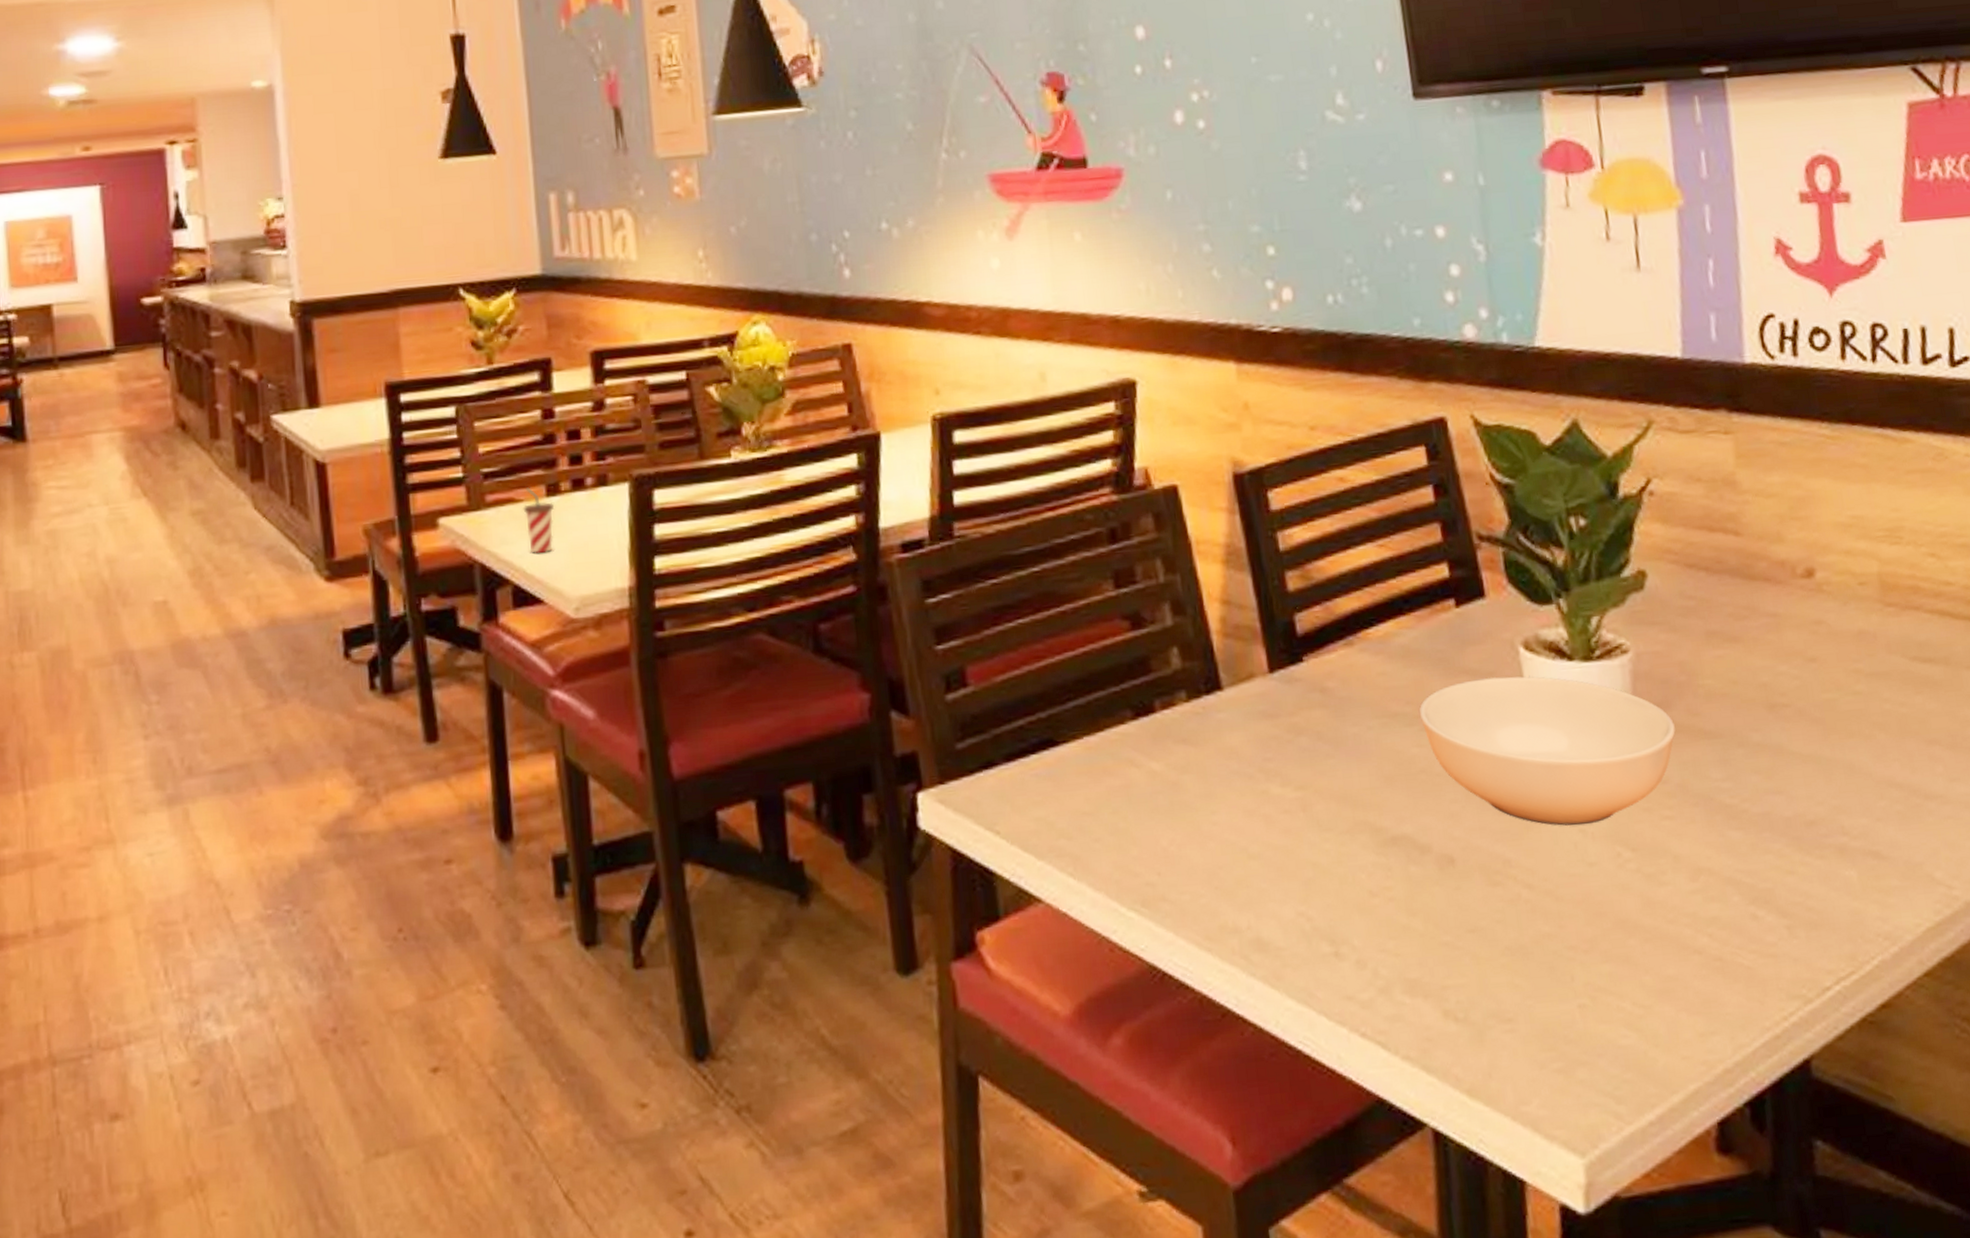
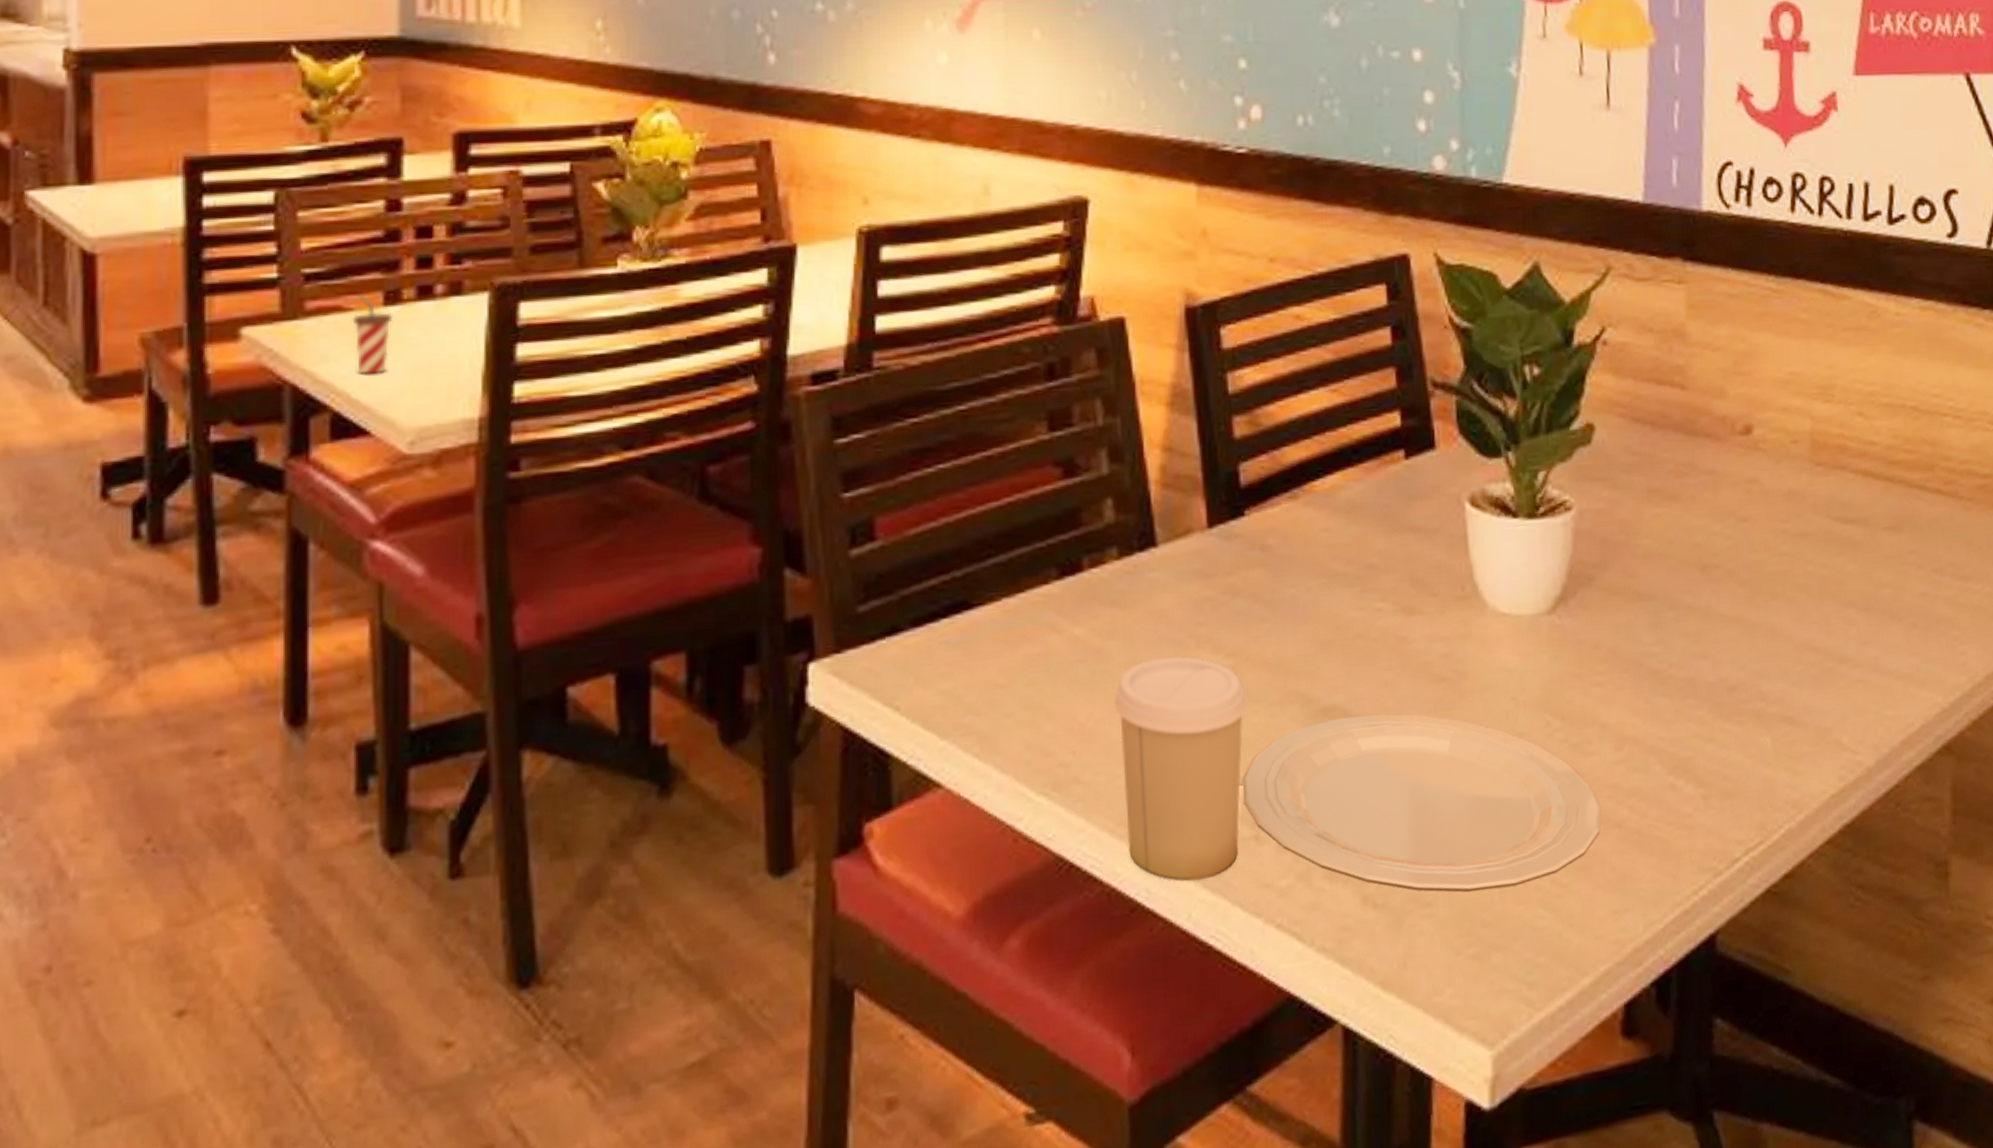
cup: none [1192,788,1320,992] -> present [1113,655,1247,882]
plate: none [1318,842,1681,1011] -> present [1242,713,1602,893]
bowl: present [1418,676,1676,826] -> none [1360,534,1611,694]

